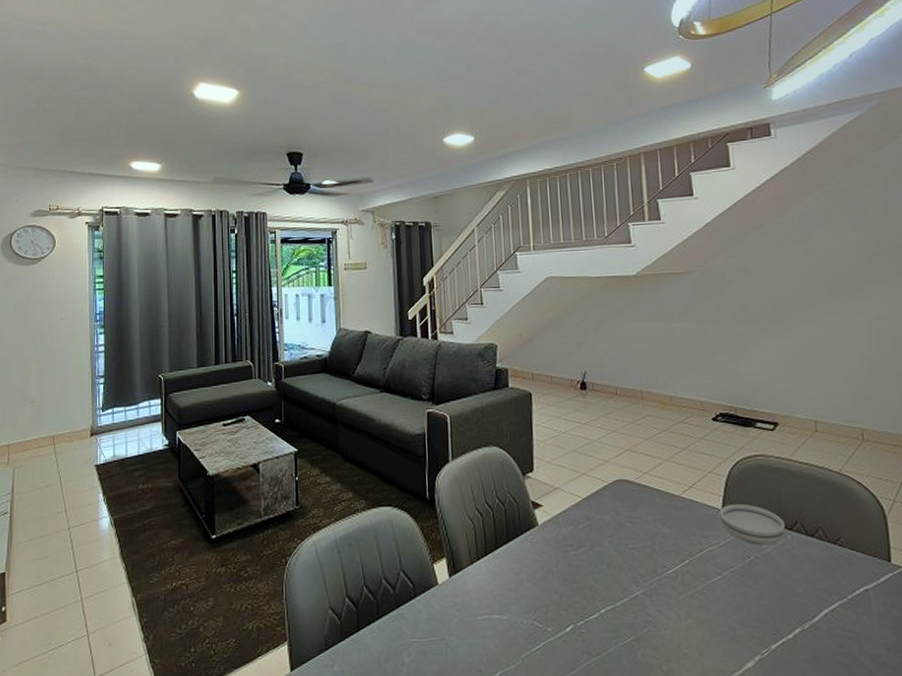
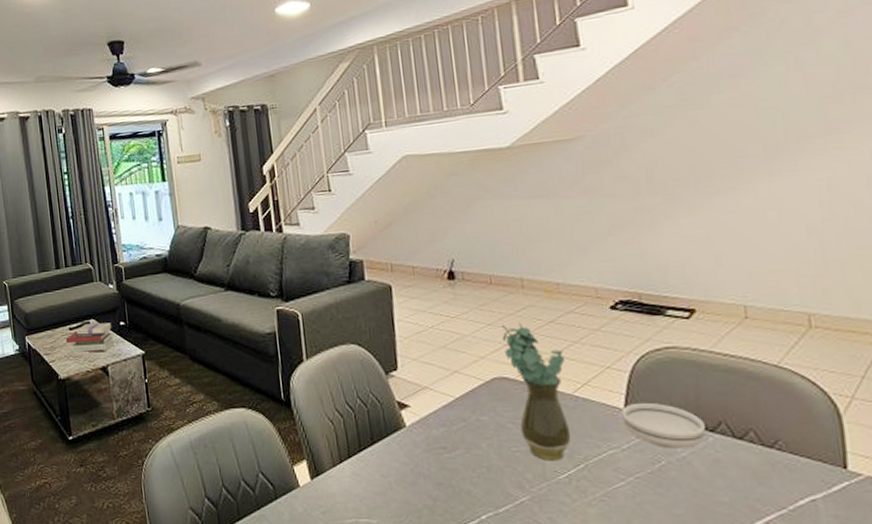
books: none [218,420,267,449] -> present [65,322,114,353]
vase: none [624,430,679,557] -> present [502,322,572,461]

